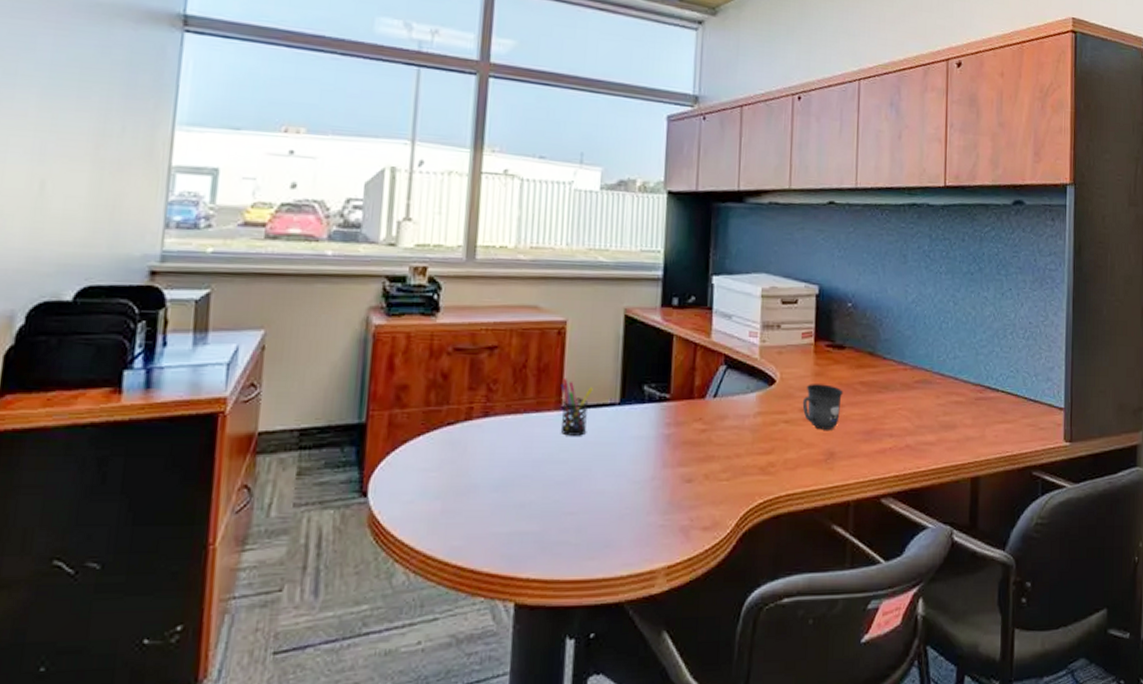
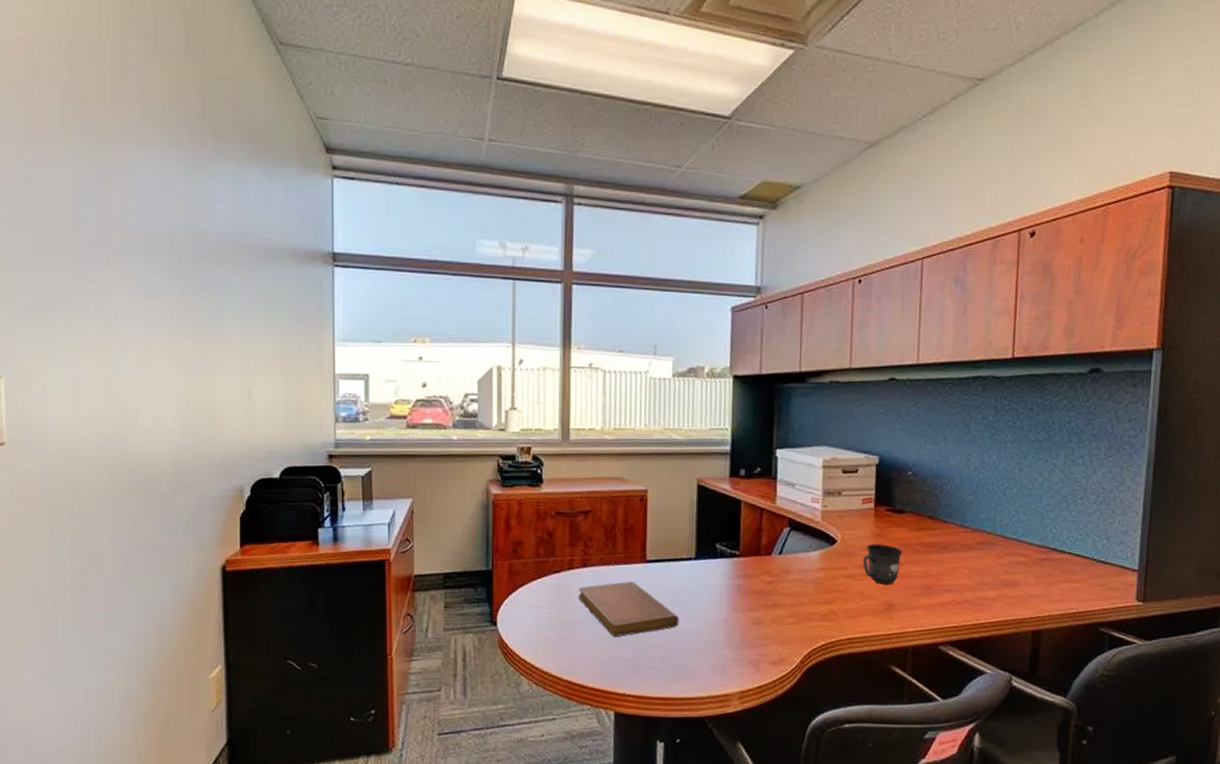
notebook: none [475,434,599,504] -> present [577,581,679,637]
pen holder: present [560,377,593,436] -> none [644,536,672,584]

